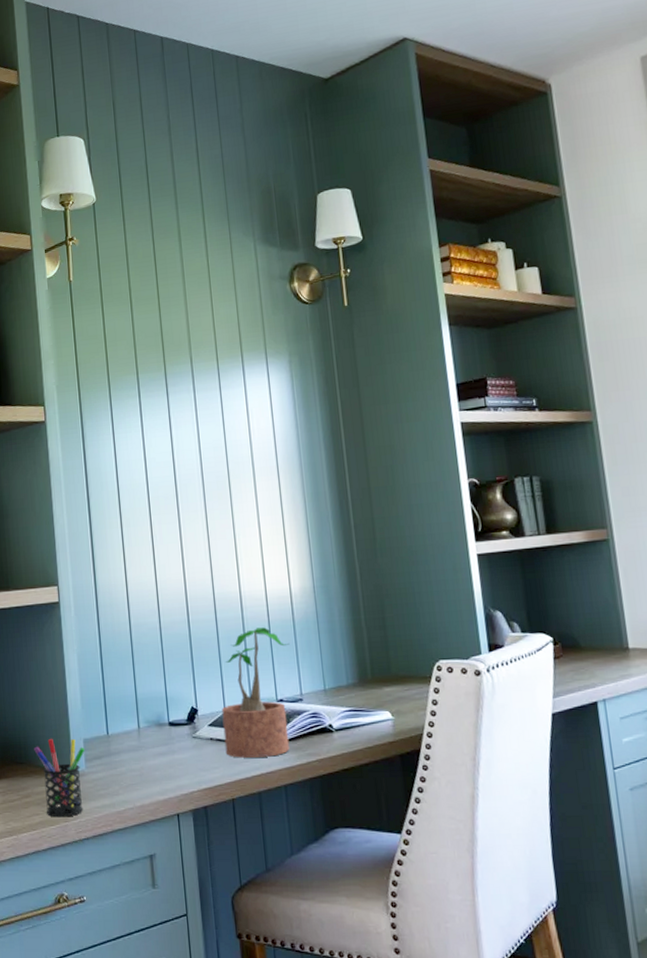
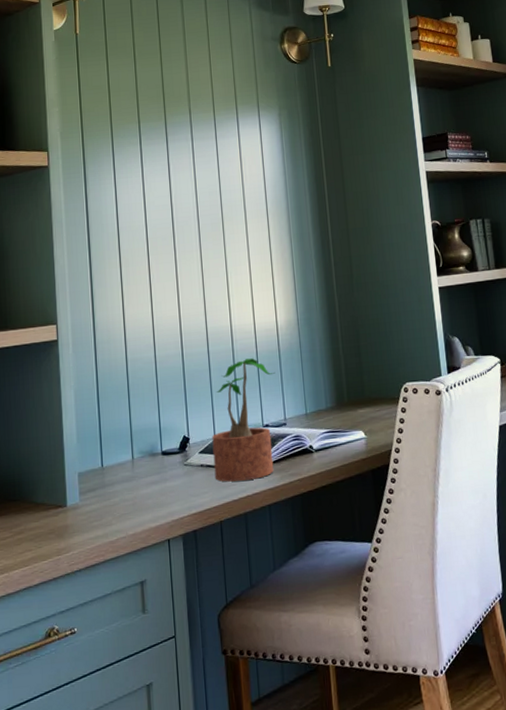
pen holder: present [34,738,85,818] -> none [28,472,79,552]

